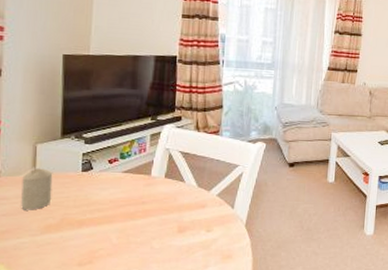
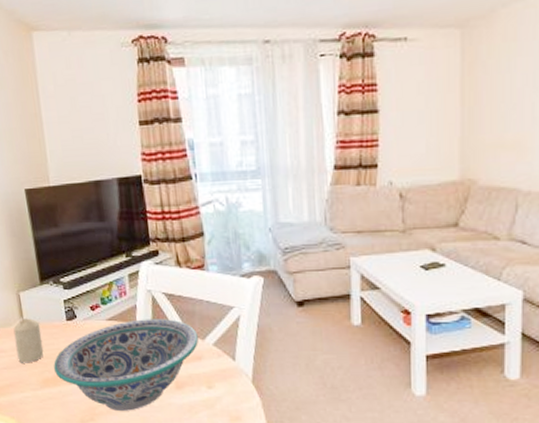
decorative bowl: none [59,172,205,253] -> present [53,319,198,411]

